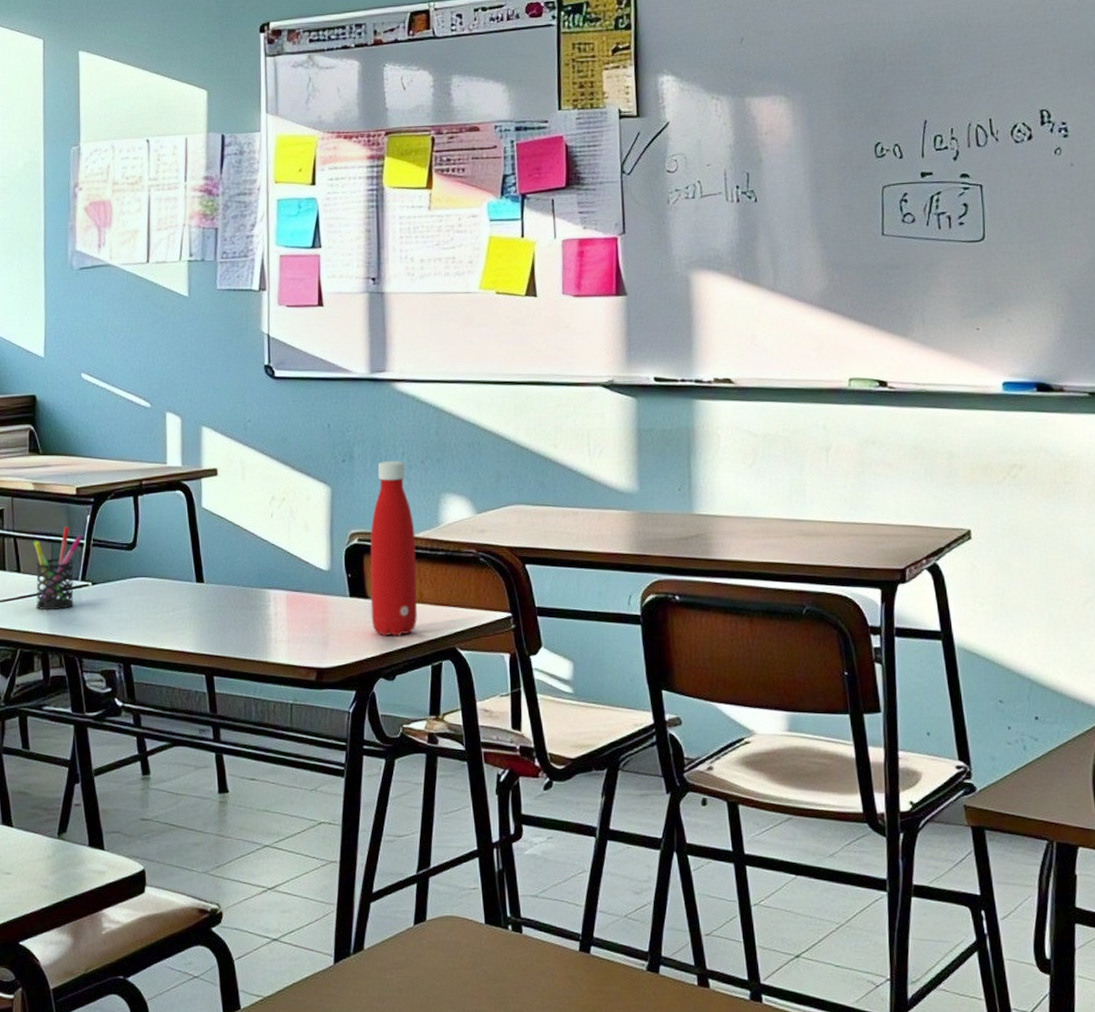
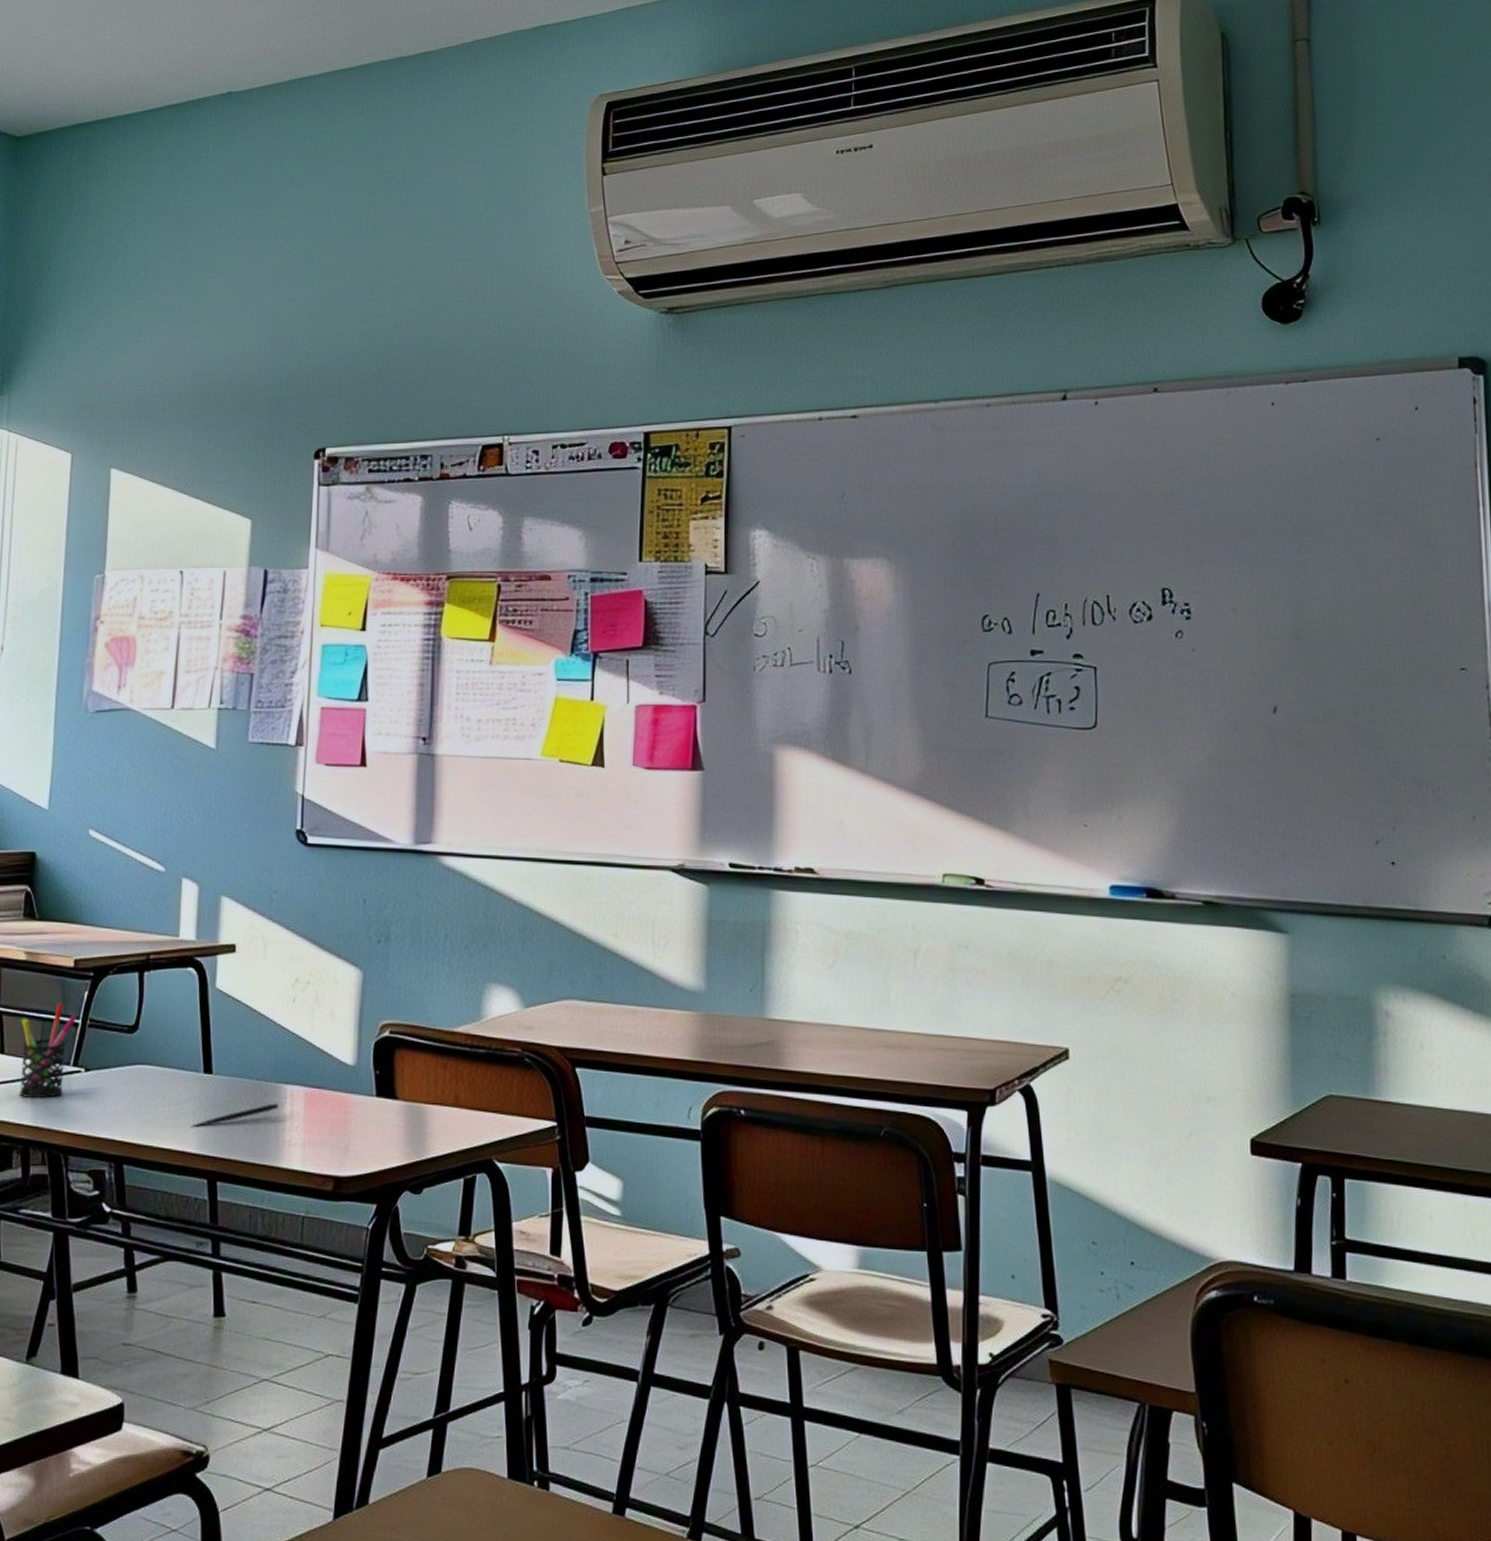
pen: none [187,606,264,631] -> present [190,1103,278,1128]
bottle: present [370,460,417,636] -> none [399,943,454,1144]

